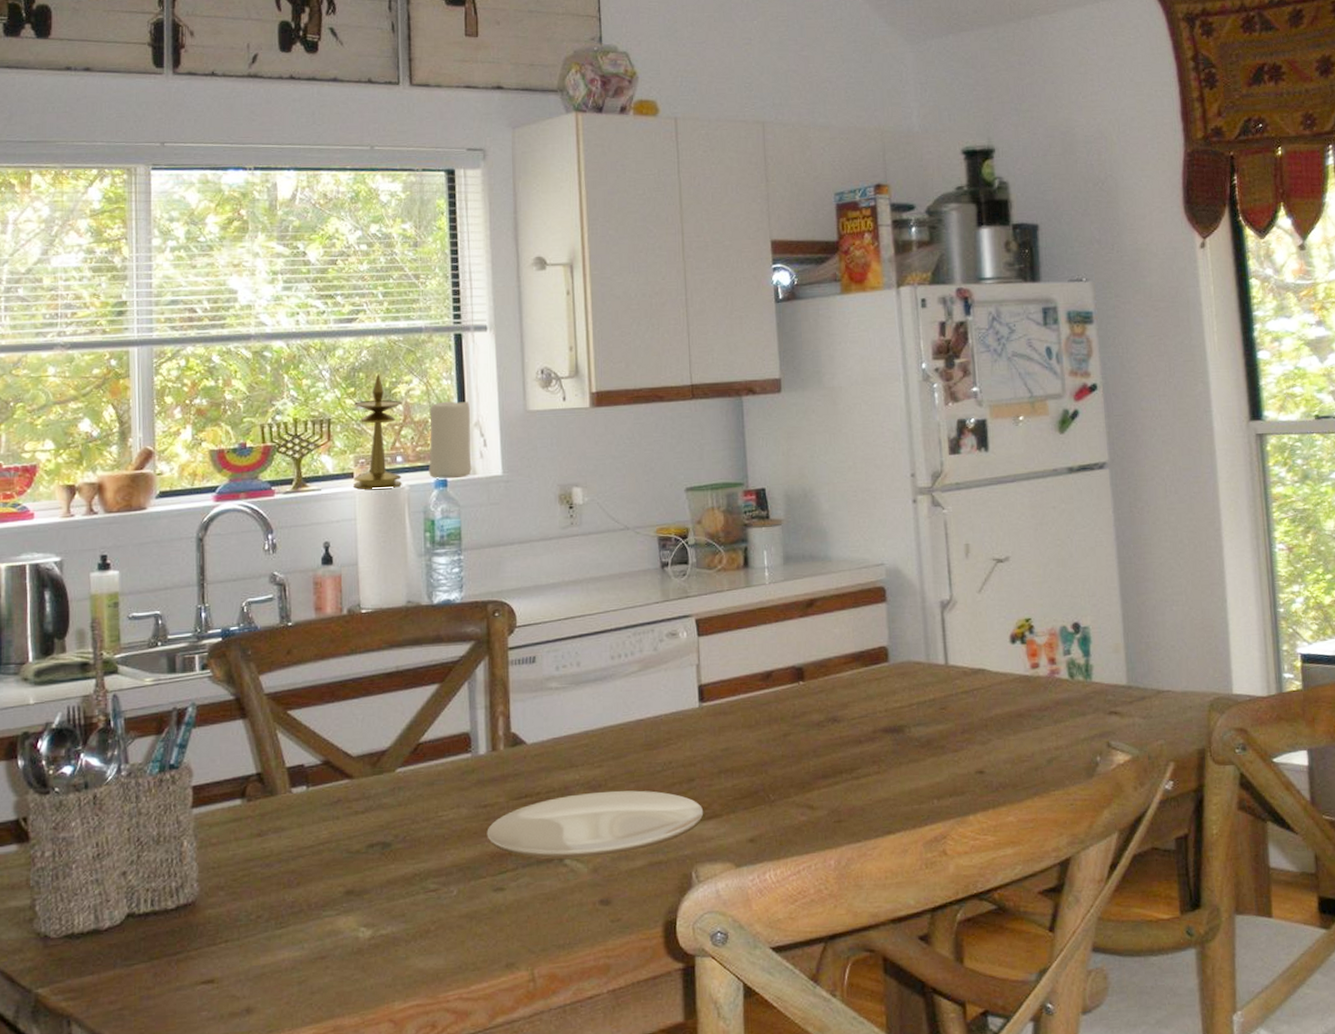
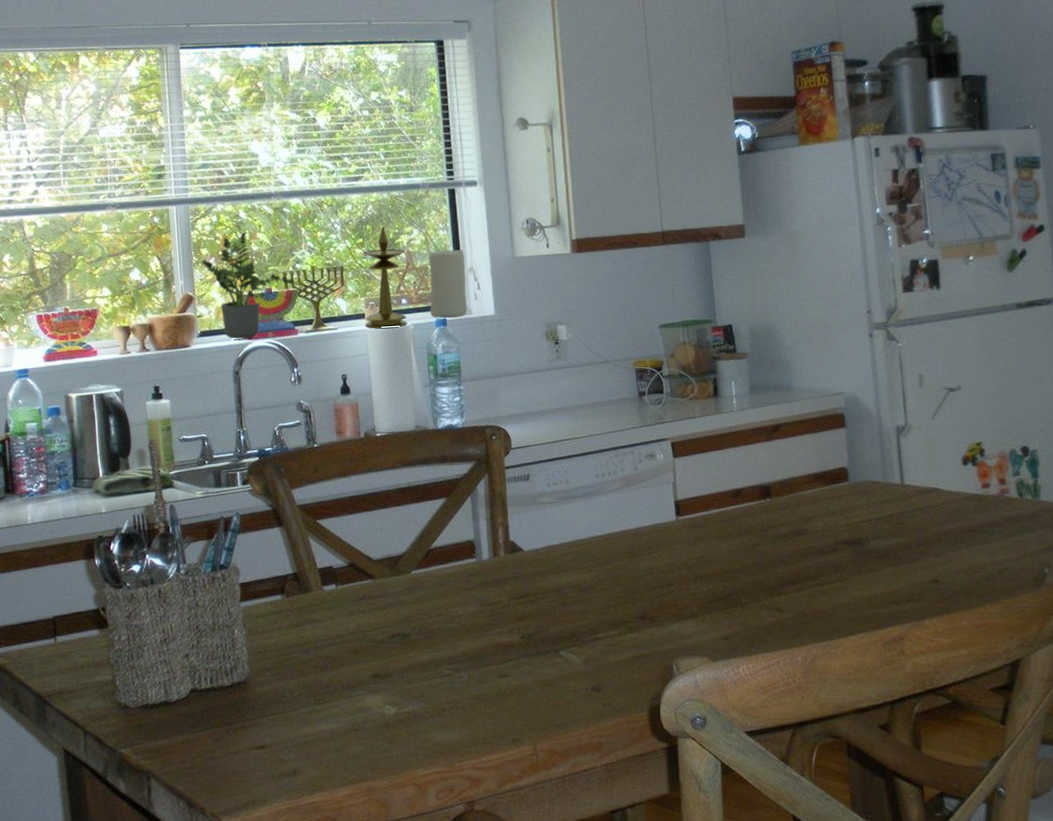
potted plant: none [165,378,274,501] -> present [202,232,295,339]
plate: present [487,790,704,859] -> none [491,592,683,651]

